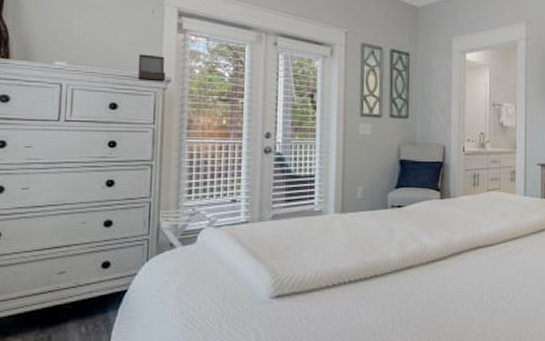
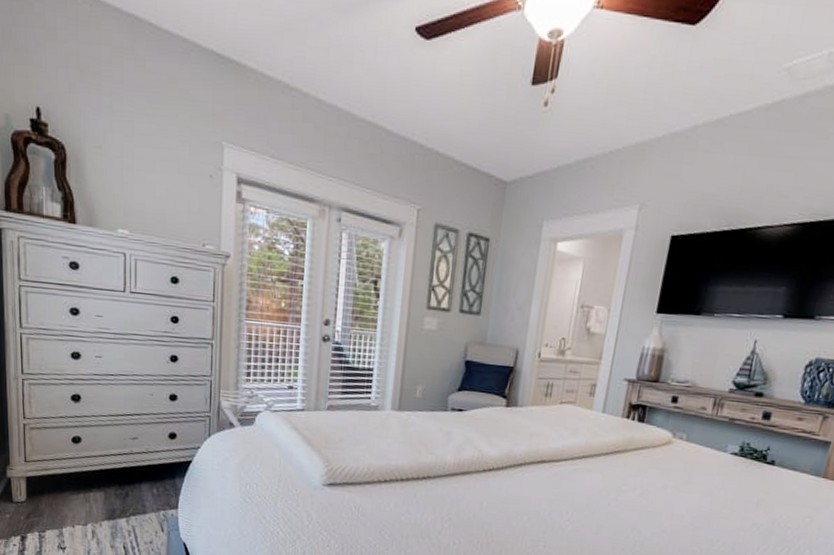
jewelry box: present [137,54,166,82] -> none [197,225,225,257]

